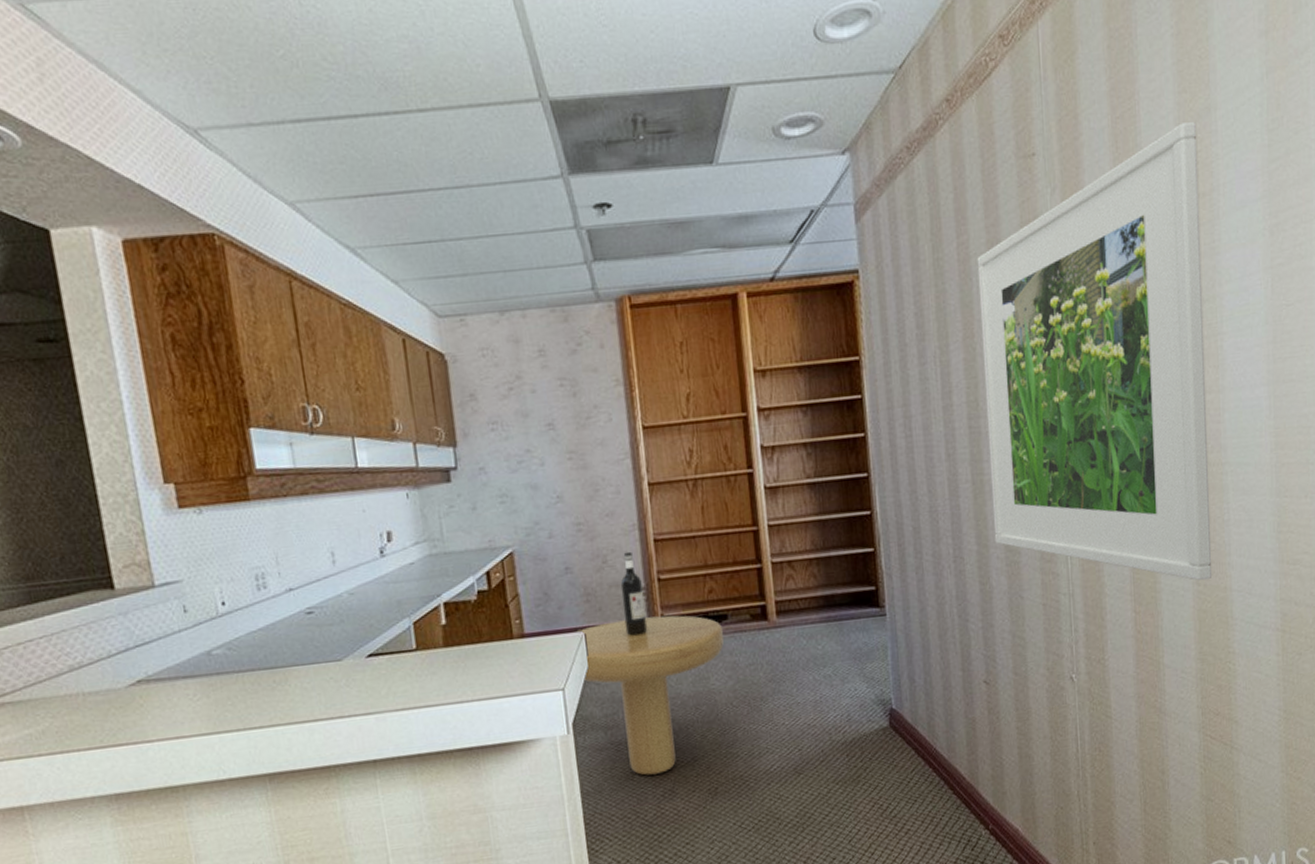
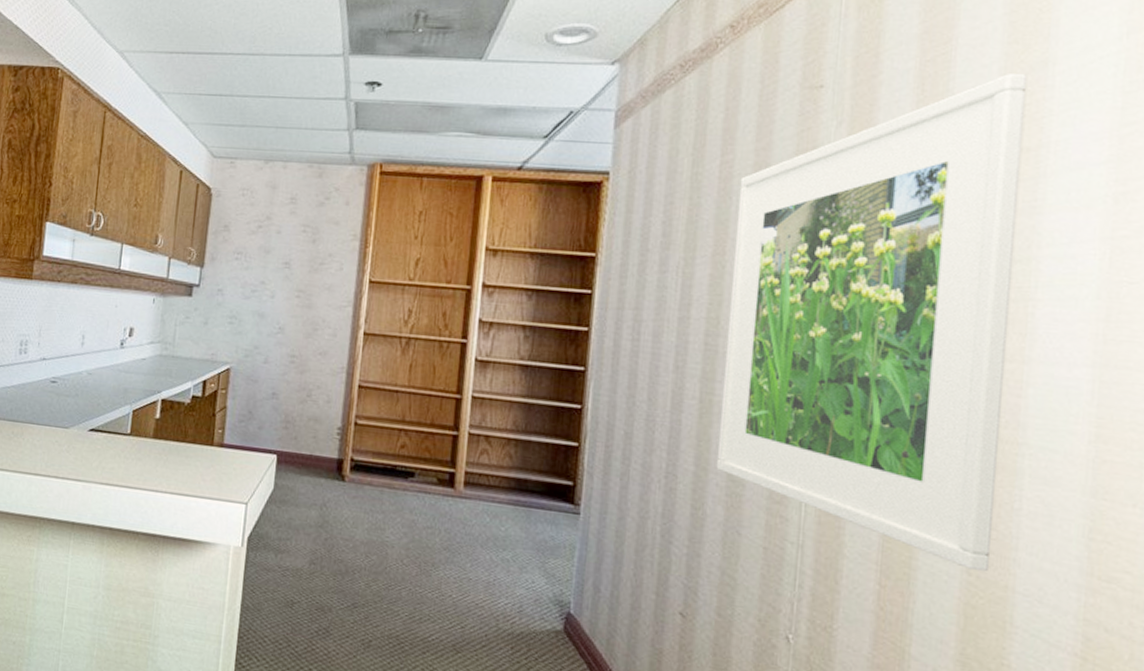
dining table: present [576,551,725,776] -> none [268,391,408,610]

